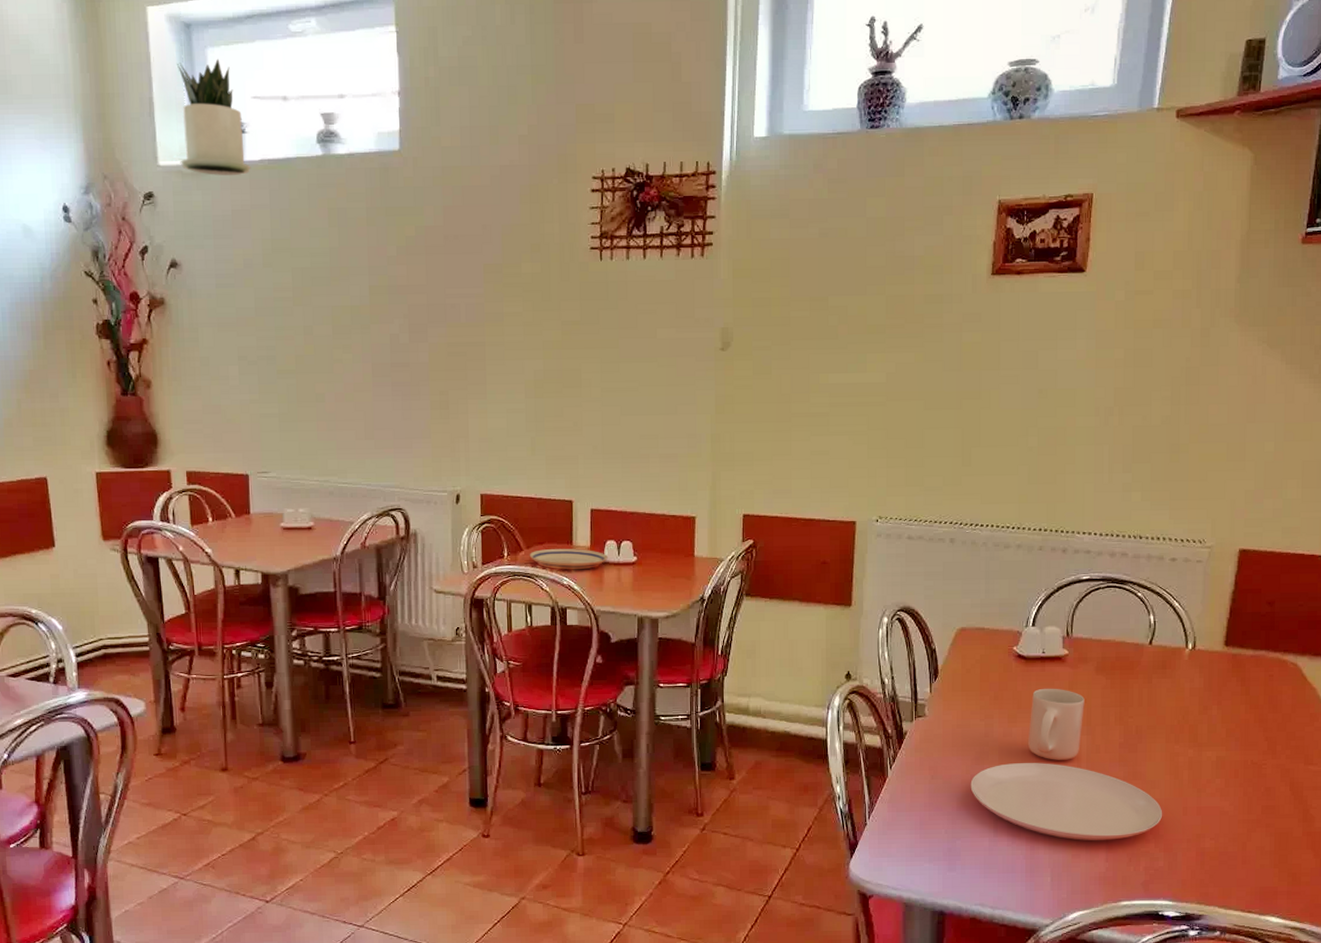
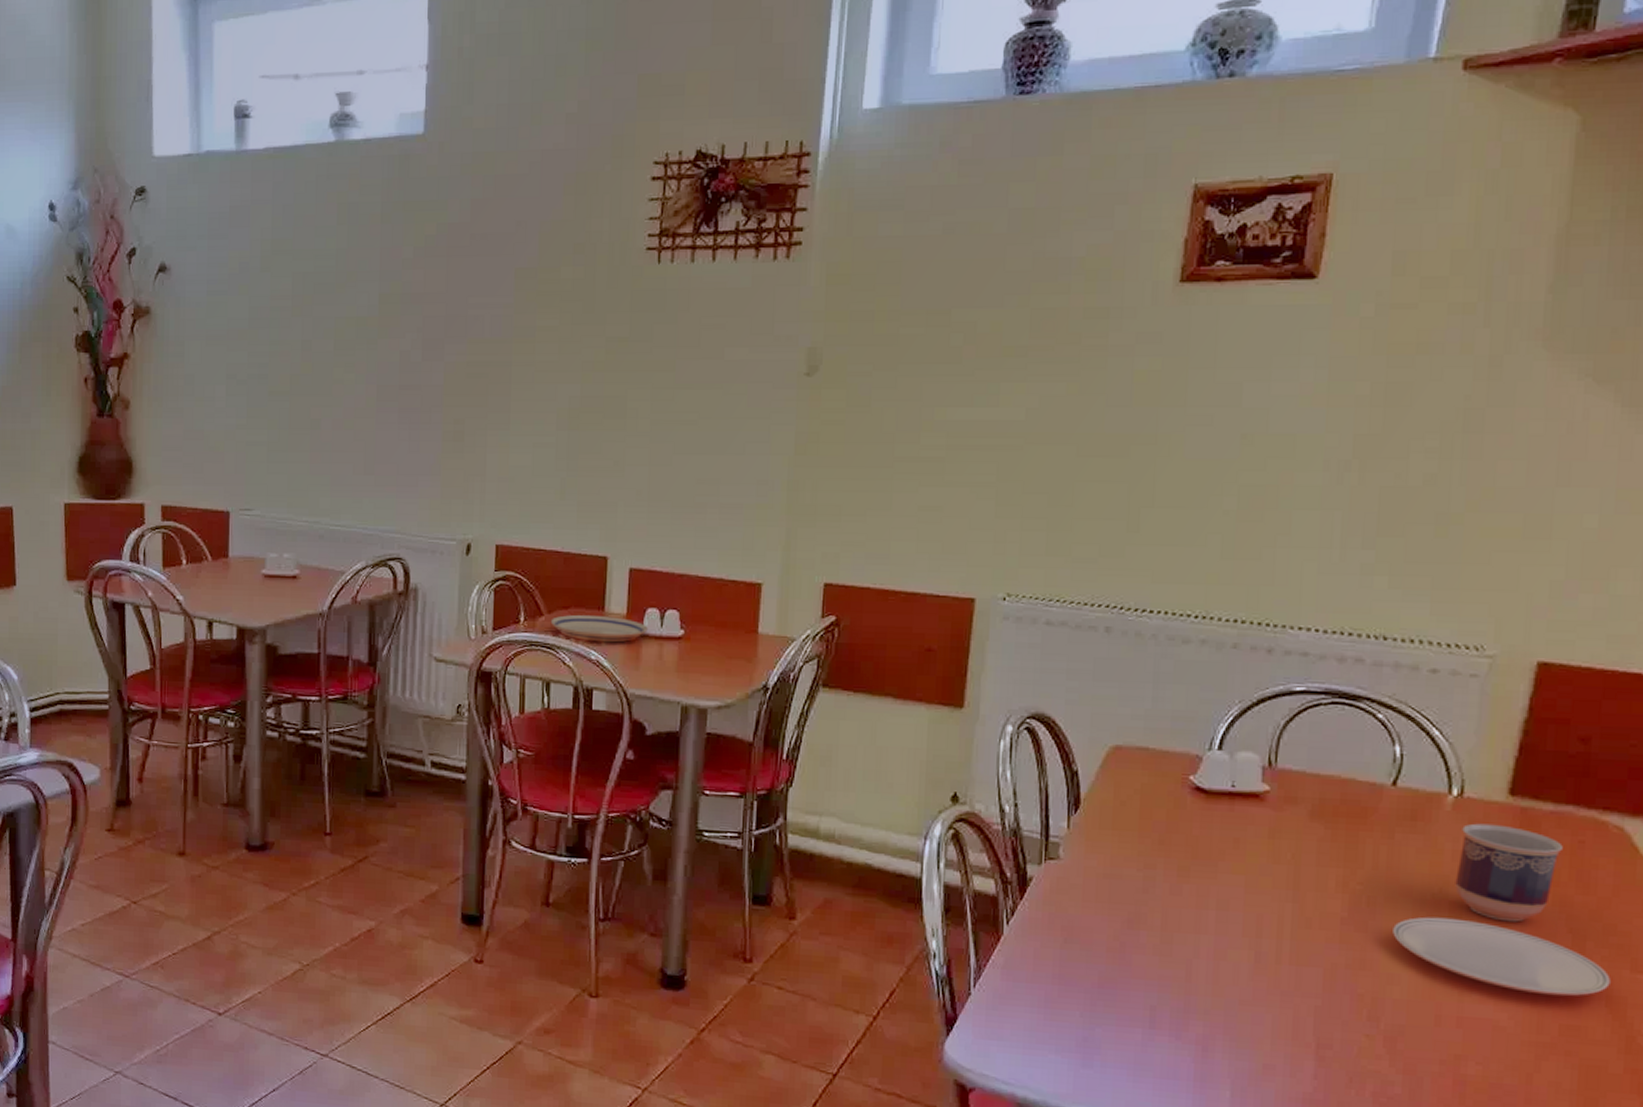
planter: present [176,58,251,175] -> none [176,33,254,167]
plate: present [970,763,1163,841] -> none [1119,931,1404,1051]
cup: present [1027,688,1085,760] -> none [1204,834,1291,934]
plate: none [1154,737,1292,786] -> present [1393,916,1610,997]
cup: none [1192,667,1259,736] -> present [1455,823,1563,922]

